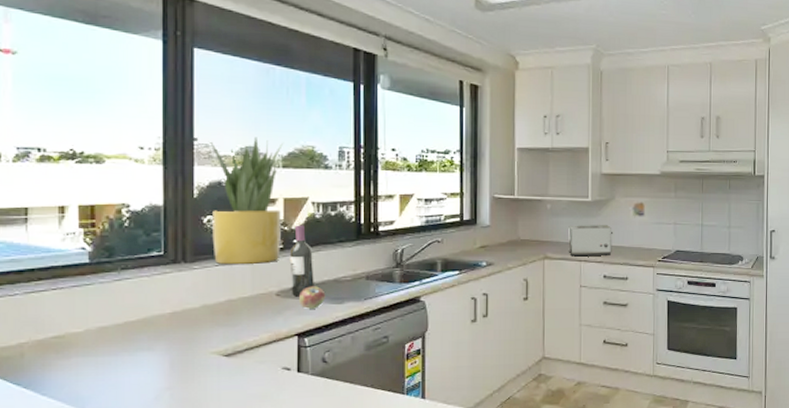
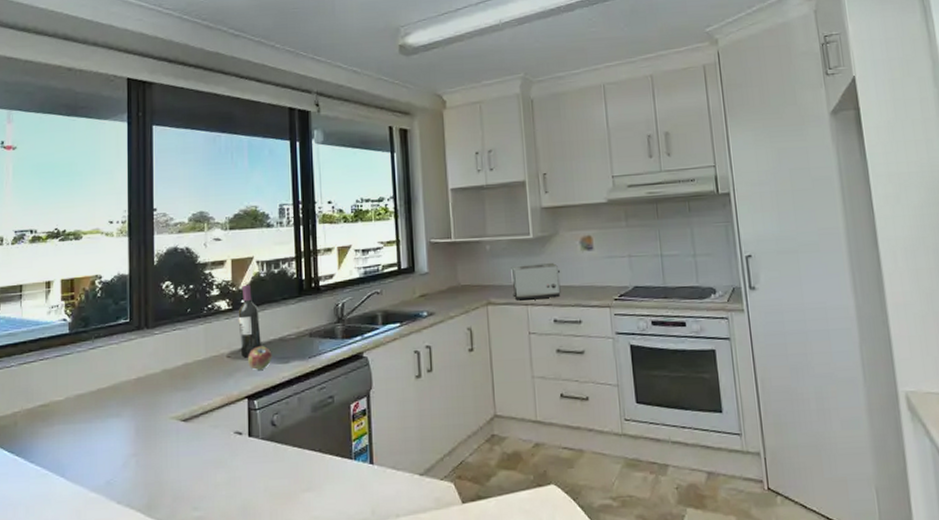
planter: present [210,137,283,265] -> none [167,202,230,329]

